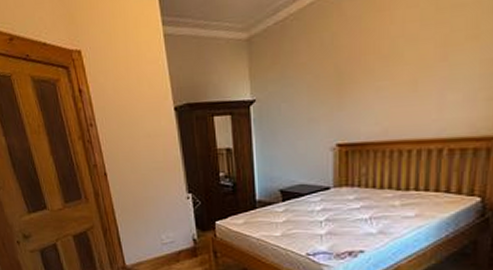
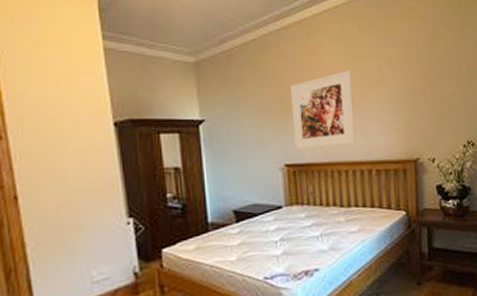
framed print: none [350,26,433,128] -> present [290,70,356,150]

